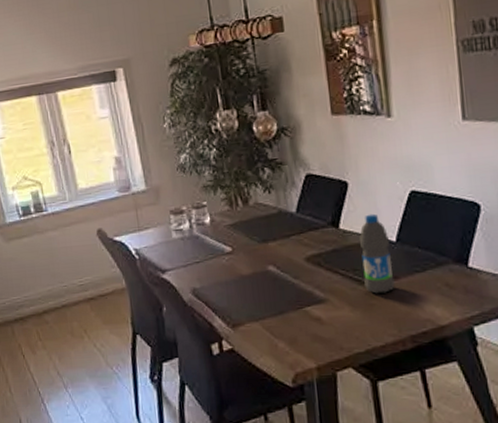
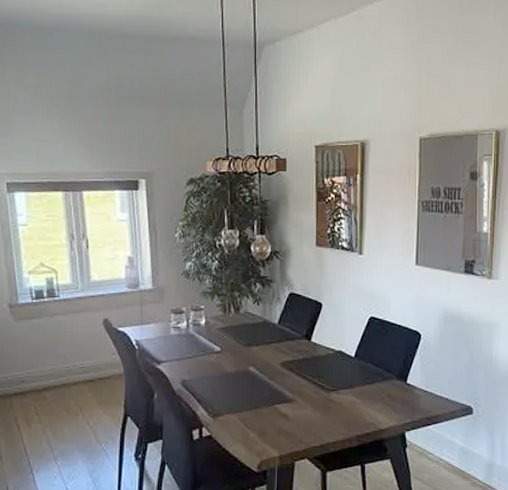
water bottle: present [360,213,395,294] -> none [326,332,350,399]

